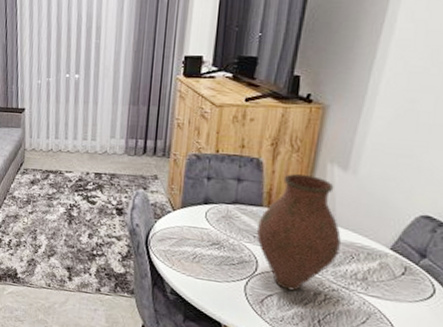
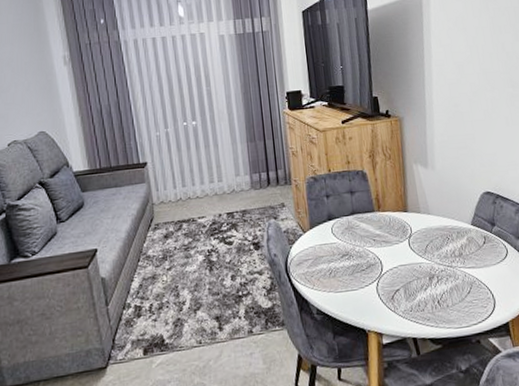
vase: present [256,173,341,291] -> none [374,177,439,281]

